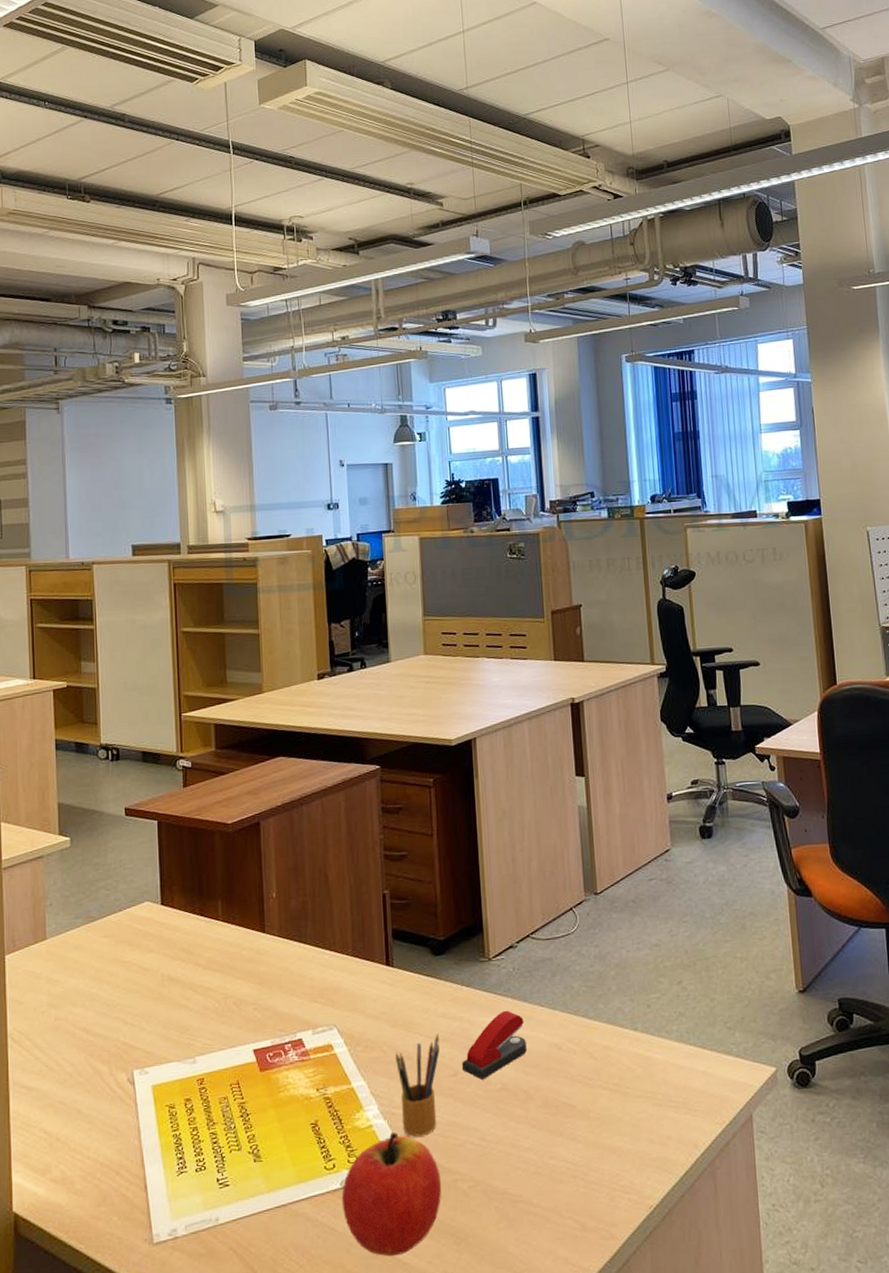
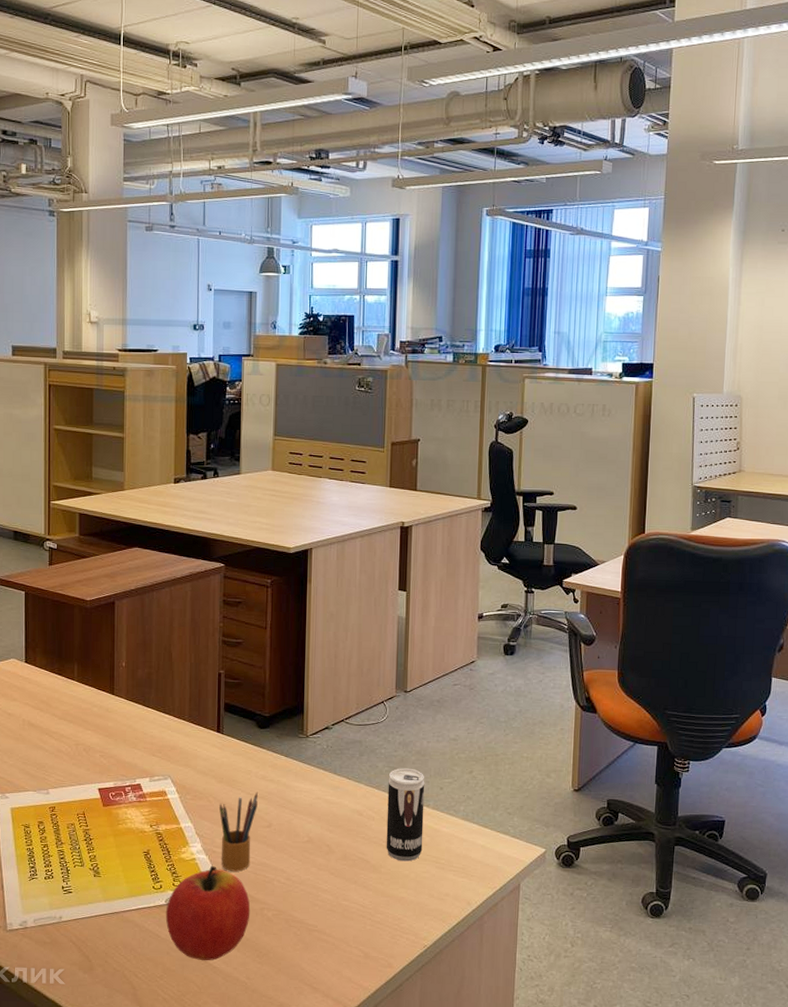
stapler: present [461,1010,527,1080] -> none [275,779,332,832]
beverage can: none [587,985,635,1102] -> present [386,768,425,862]

